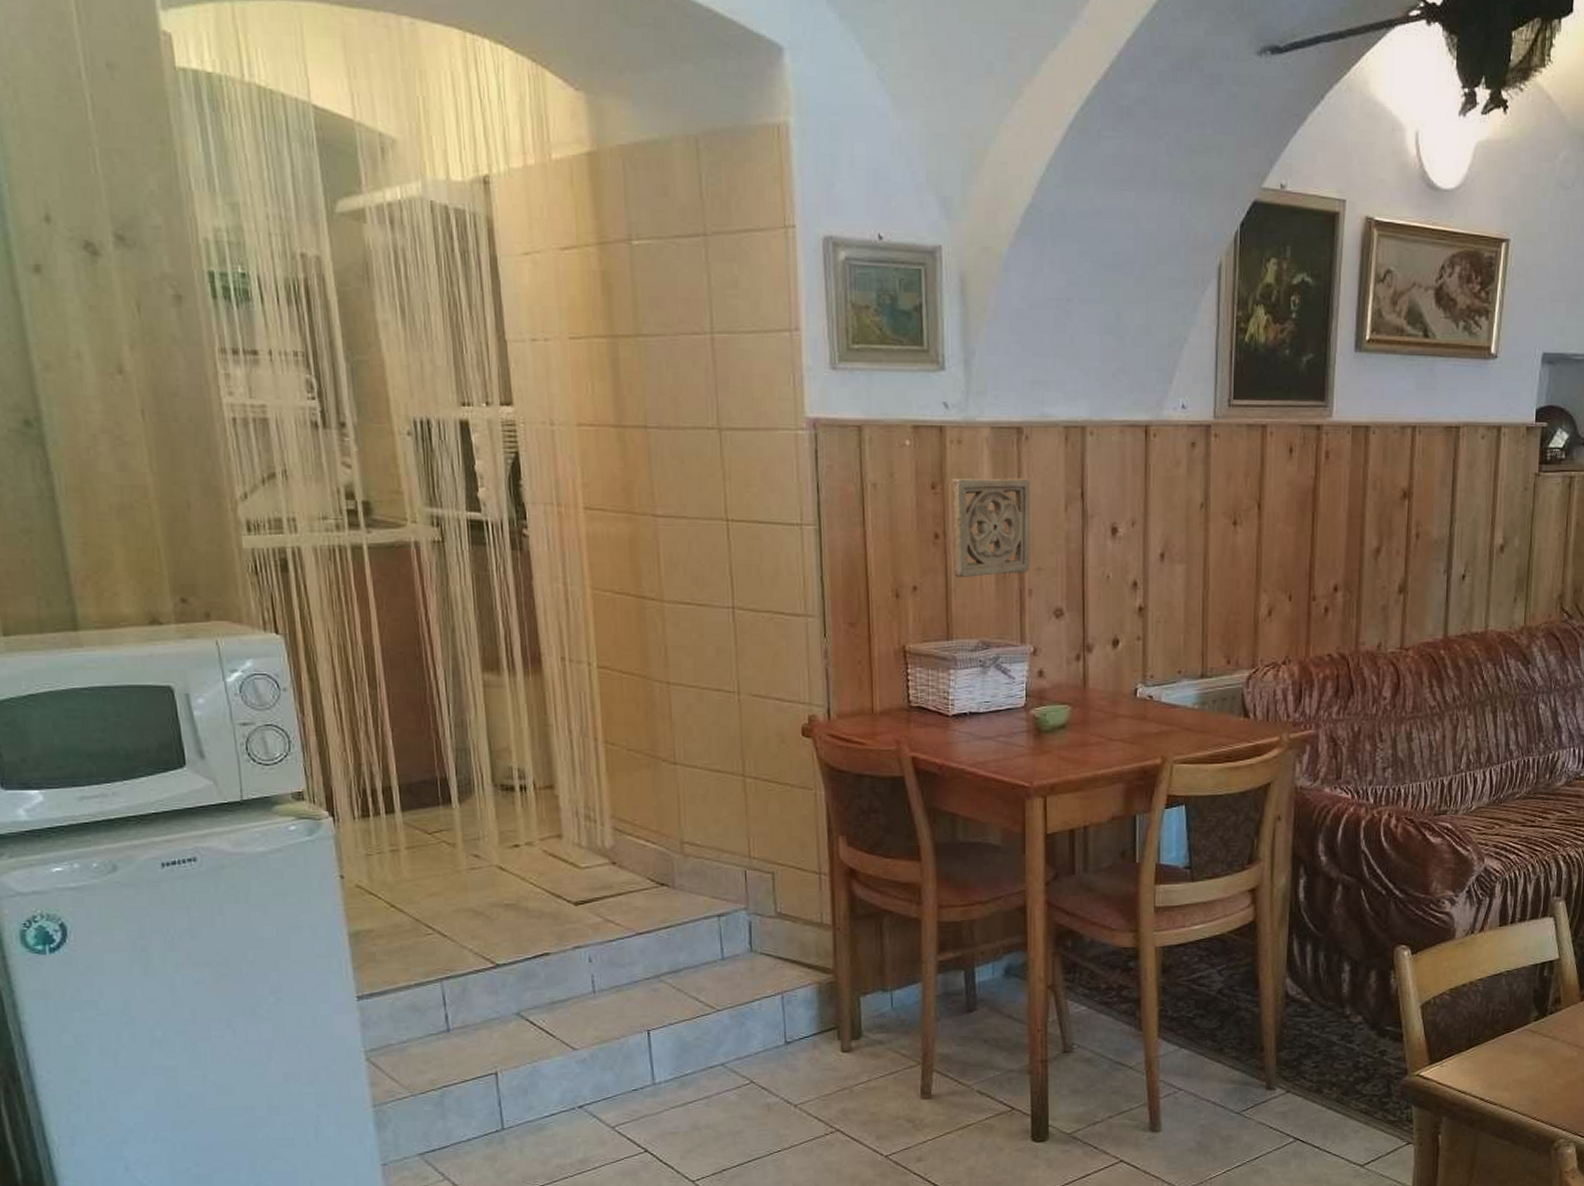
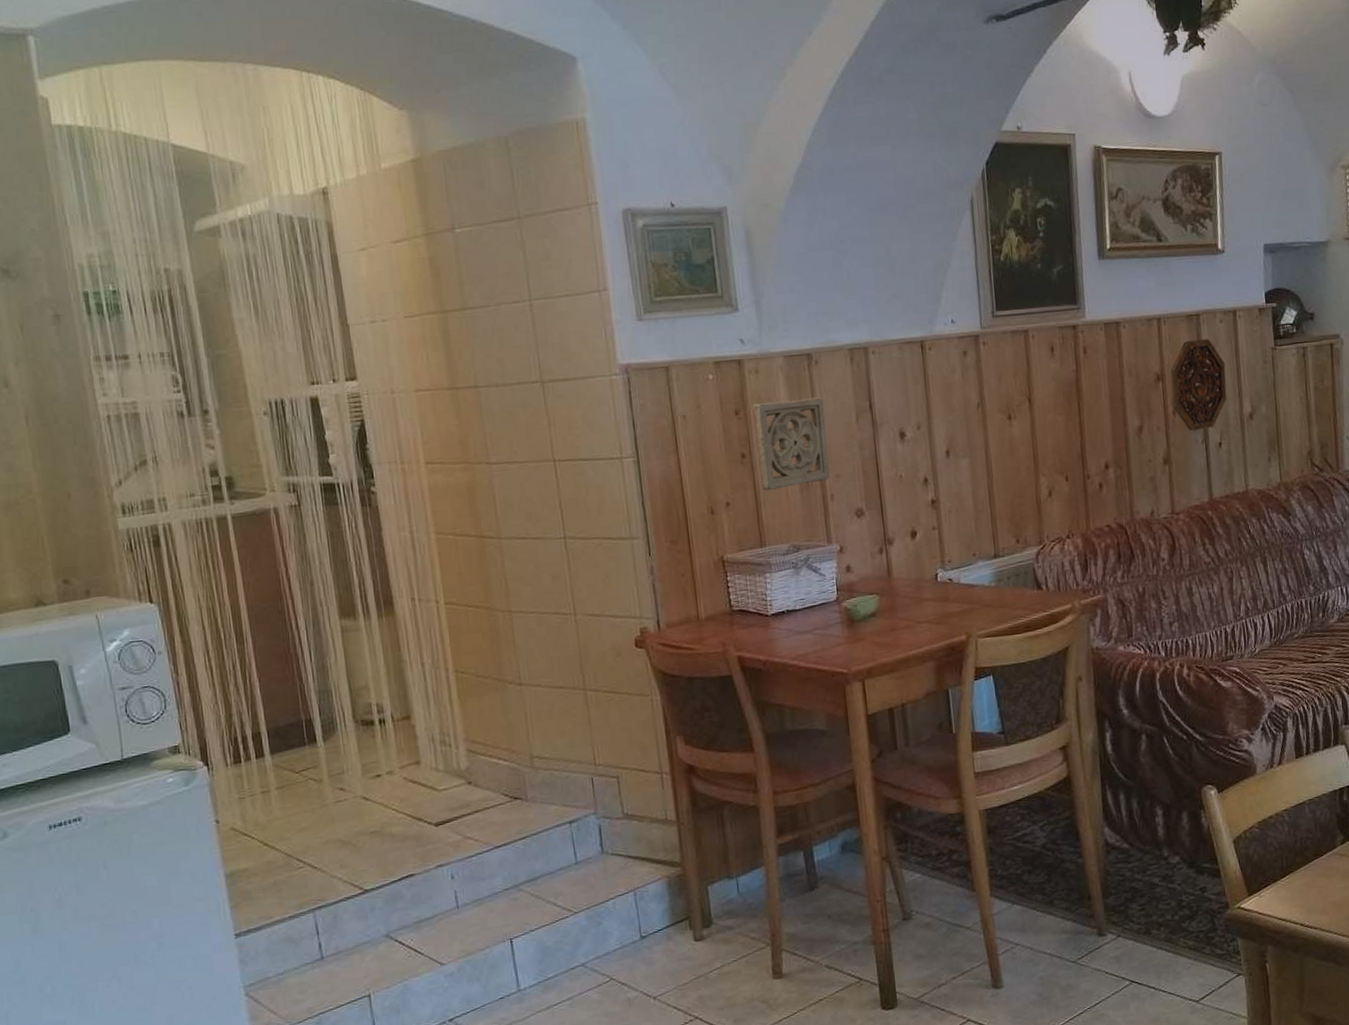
decorative platter: none [1416,455,1481,560] -> present [1170,339,1227,432]

